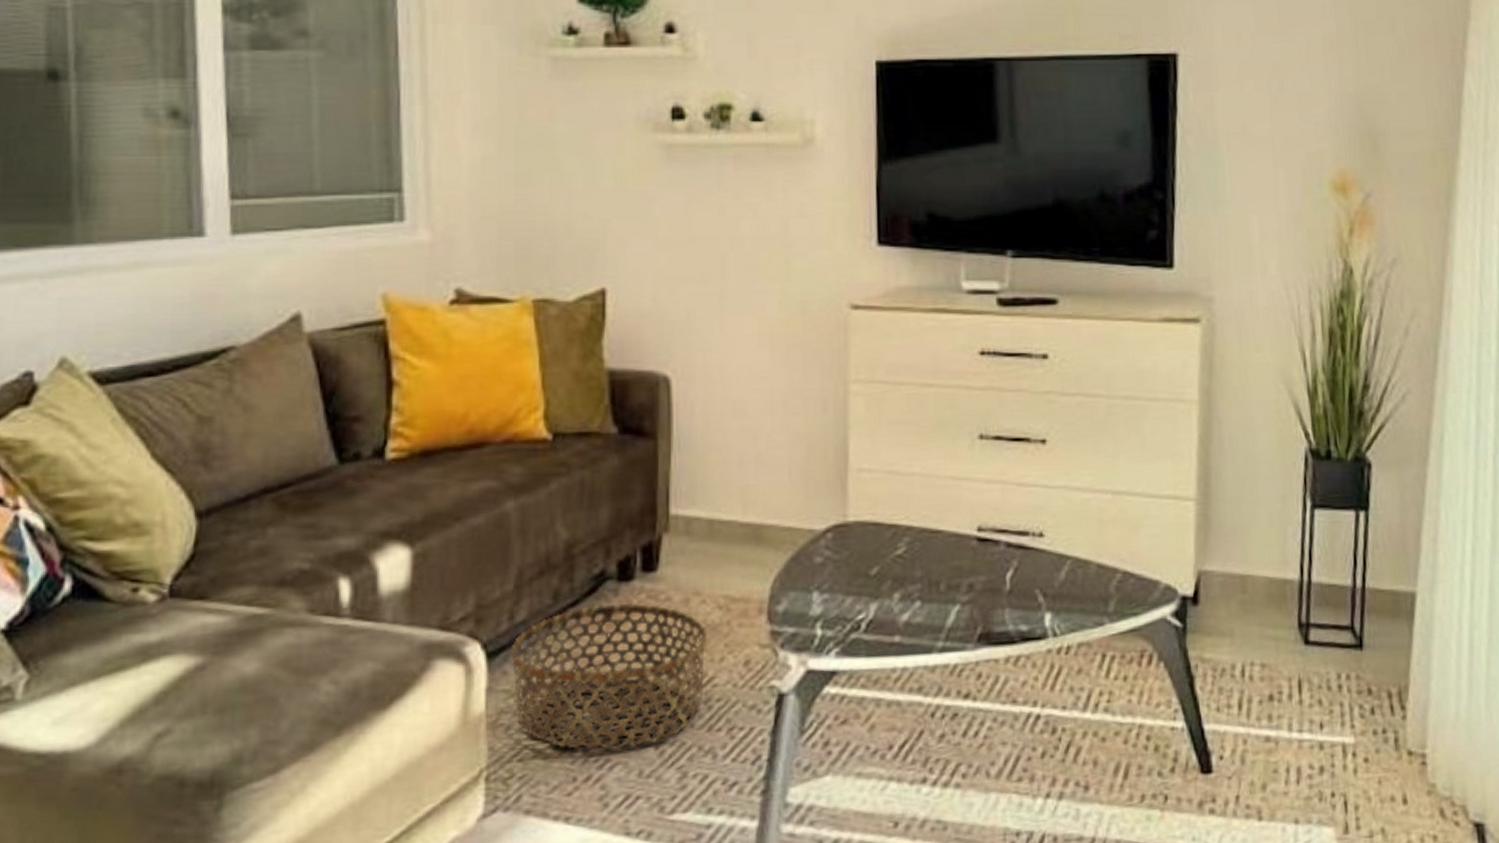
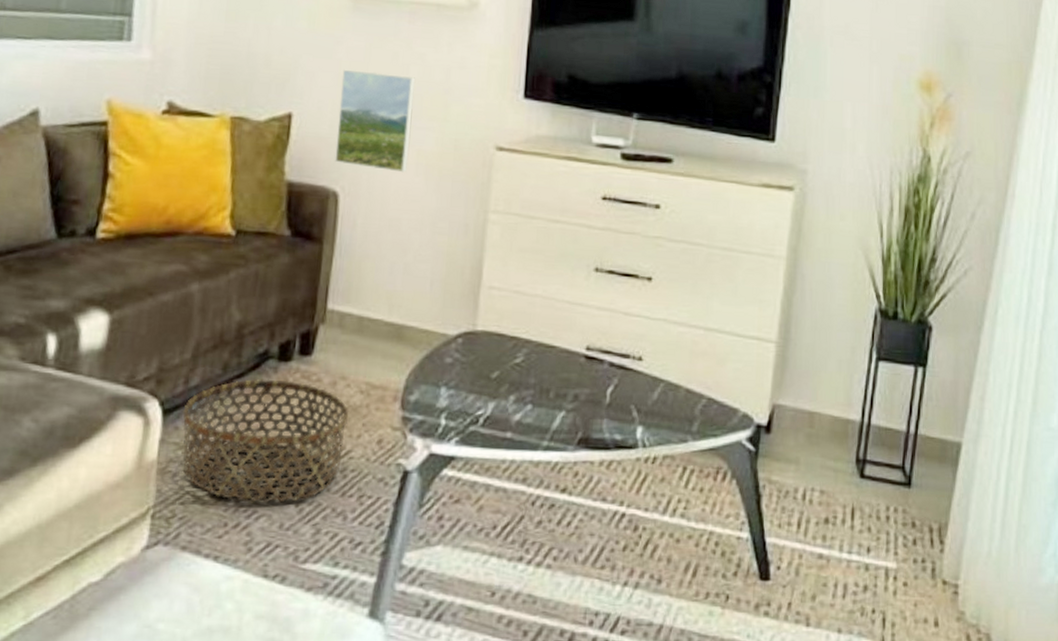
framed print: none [661,230,749,346] -> present [335,69,415,173]

